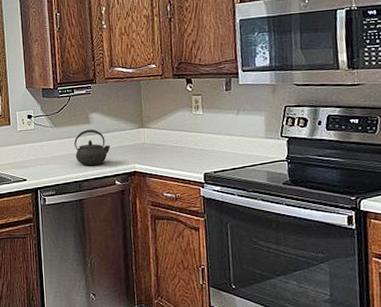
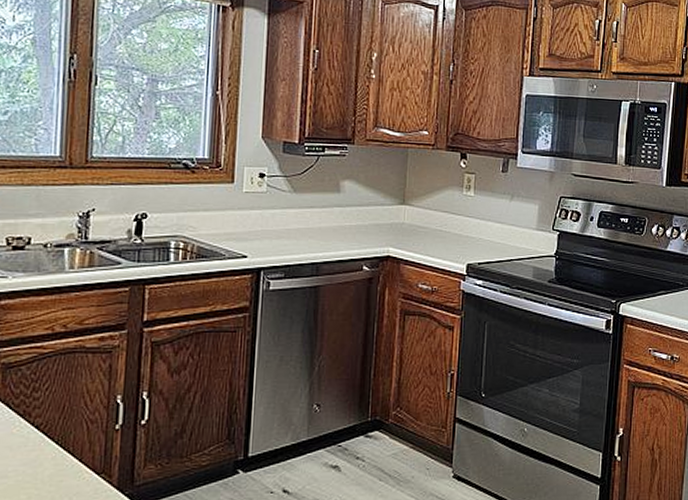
kettle: present [74,130,110,166] -> none [316,200,362,246]

